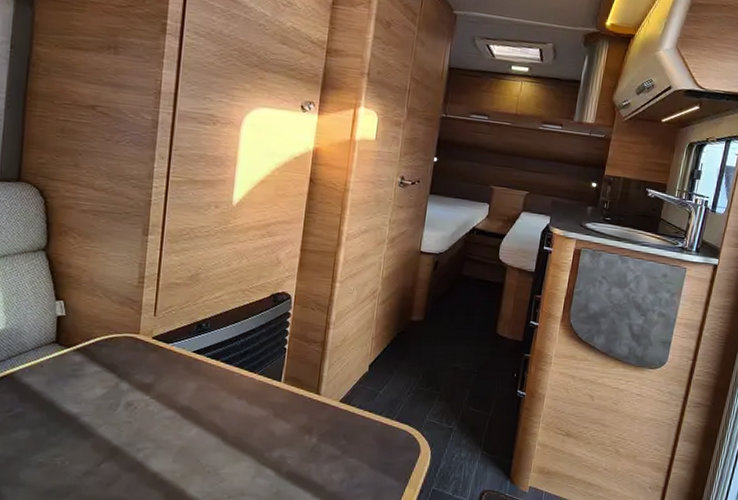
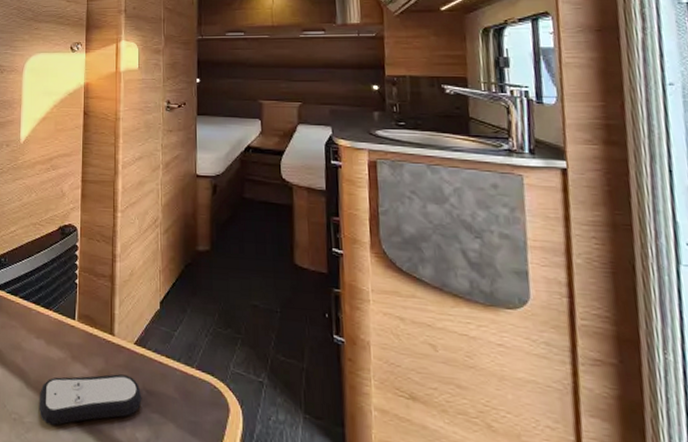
remote control: none [235,427,342,474] -> present [38,374,142,425]

